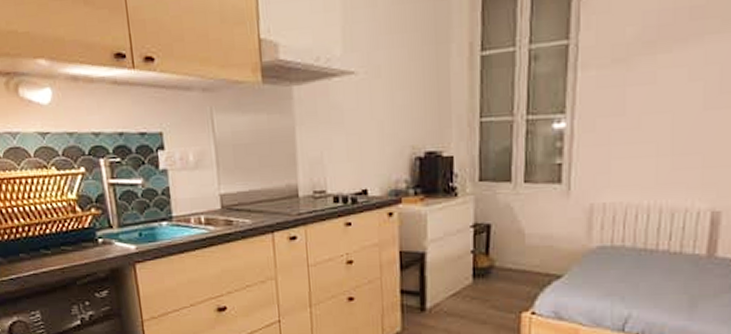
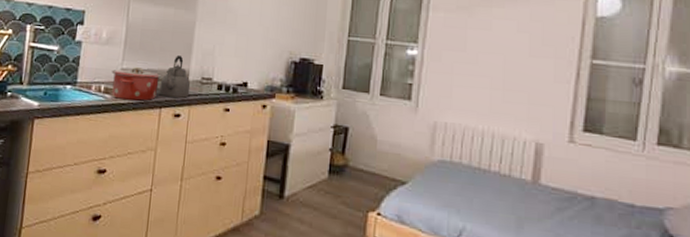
casserole: none [209,189,268,230] -> present [111,66,162,102]
kettle: none [266,170,303,220] -> present [159,56,191,99]

